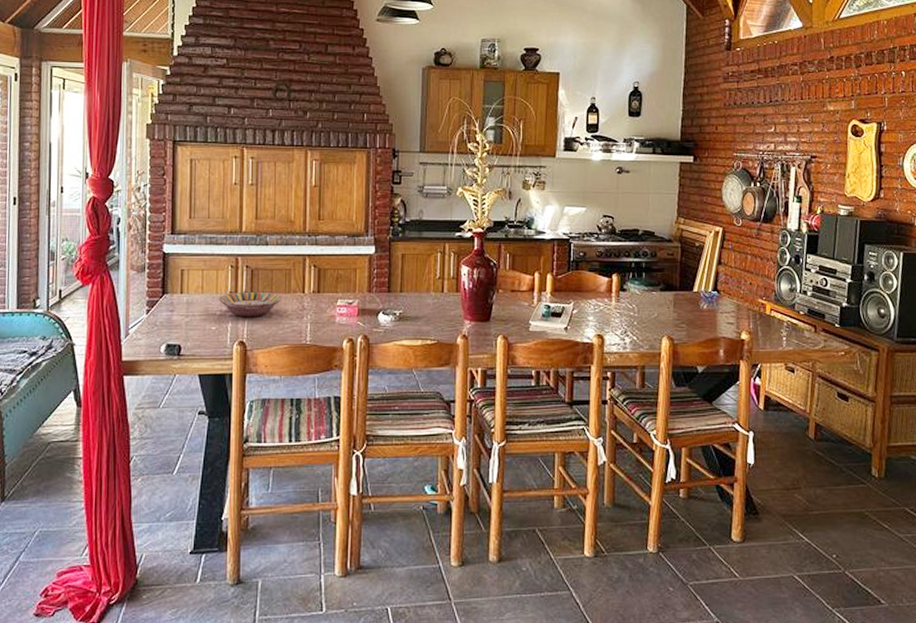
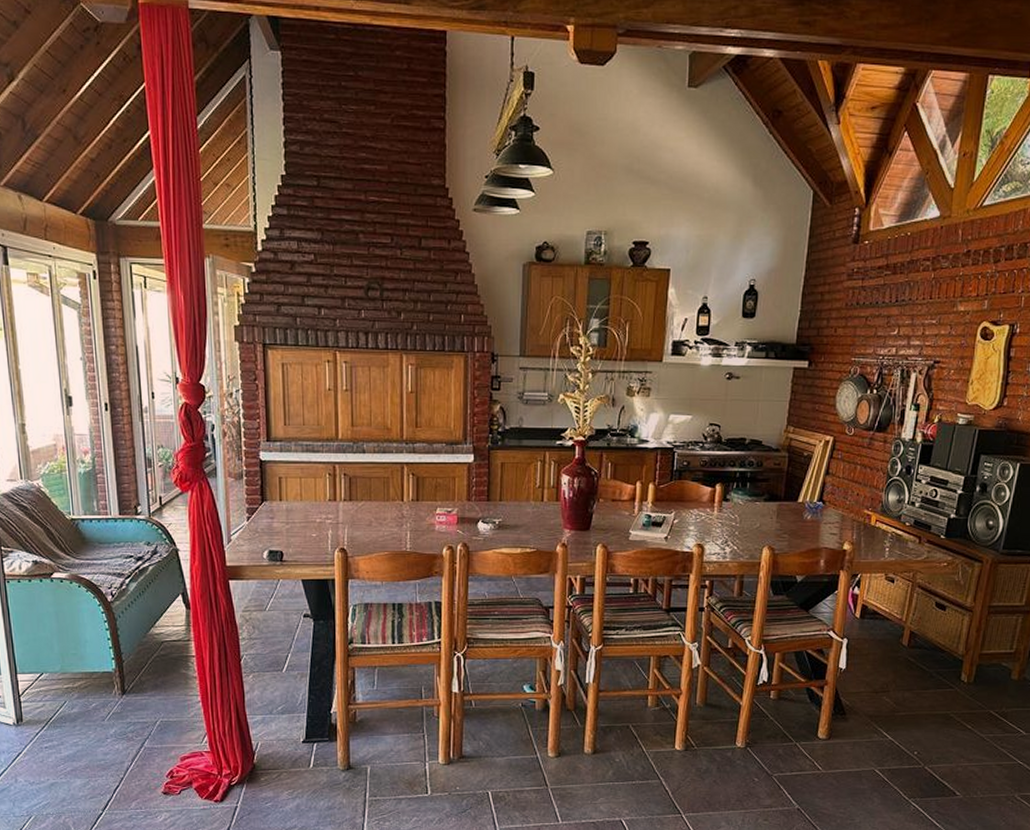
serving bowl: present [218,291,282,317] -> none [317,499,381,524]

